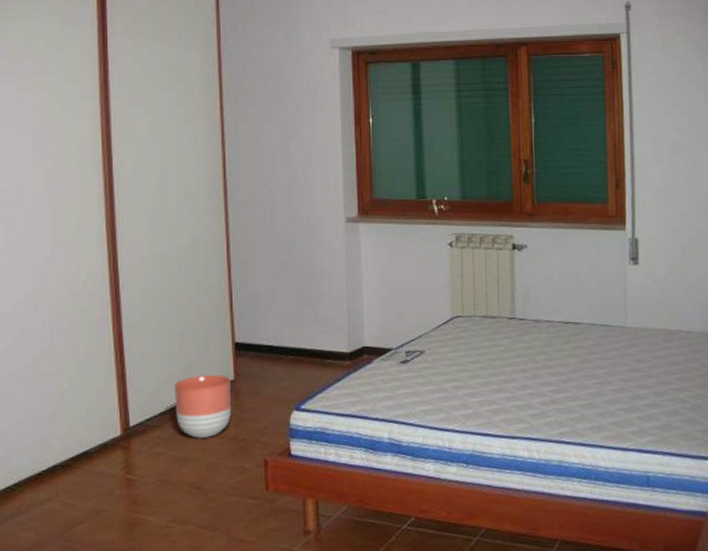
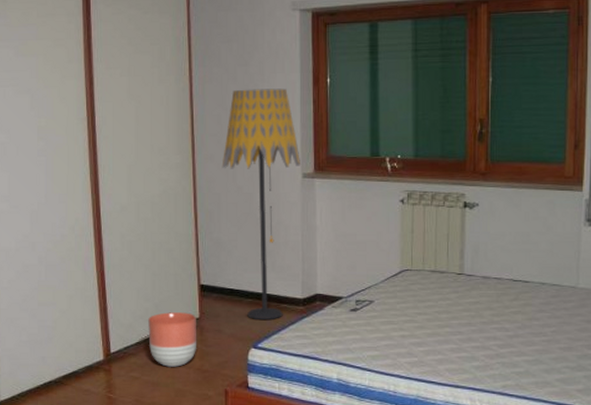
floor lamp: none [257,128,343,378] -> present [222,88,300,319]

